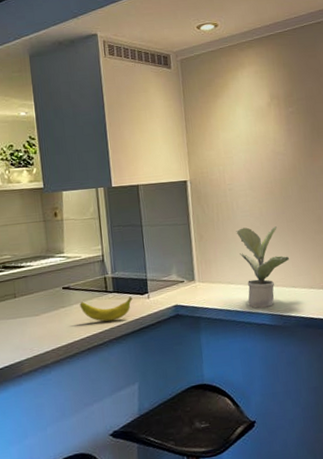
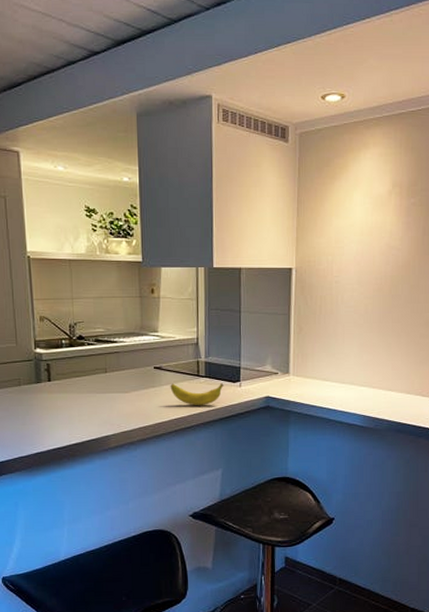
potted plant: present [236,226,290,308] -> none [337,324,390,408]

